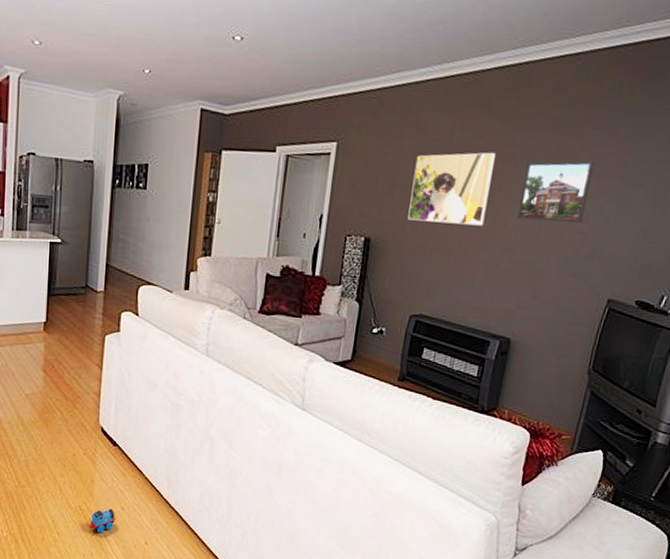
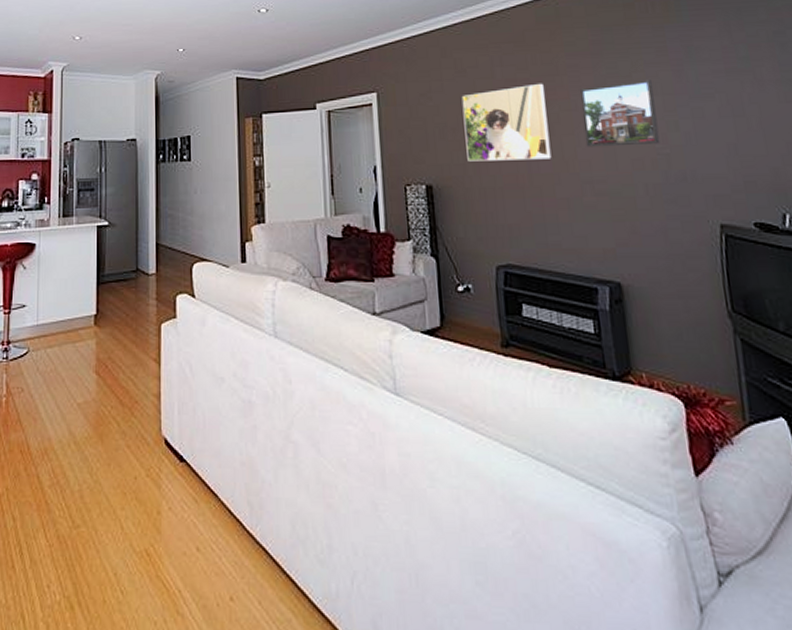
toy train: present [89,508,116,533] -> none [159,550,191,588]

